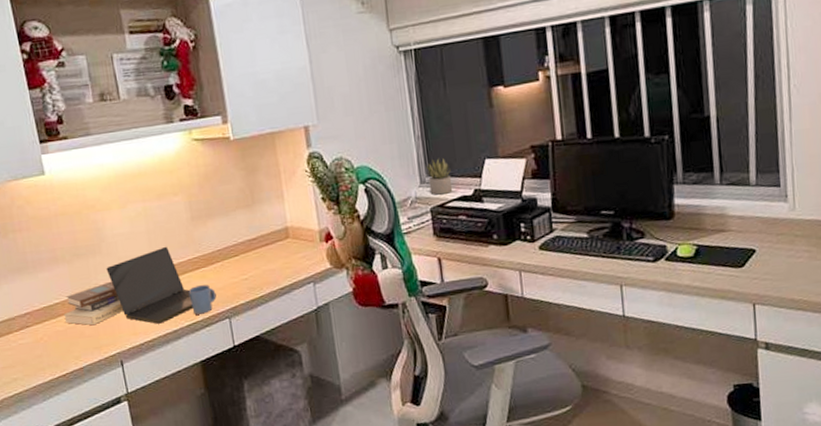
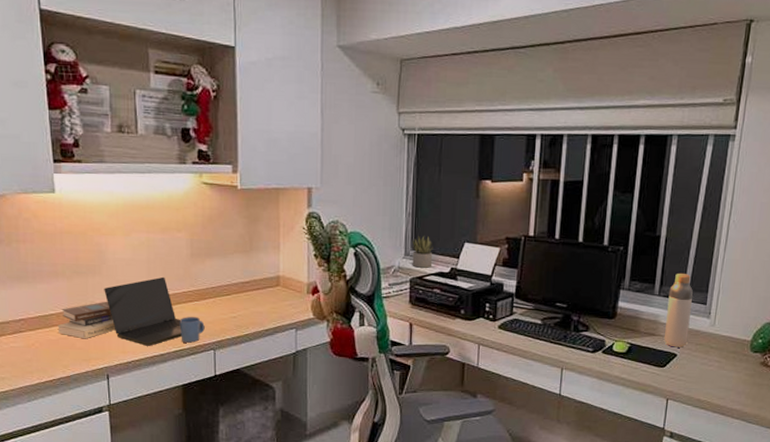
bottle: none [732,154,766,242] -> present [664,273,693,348]

